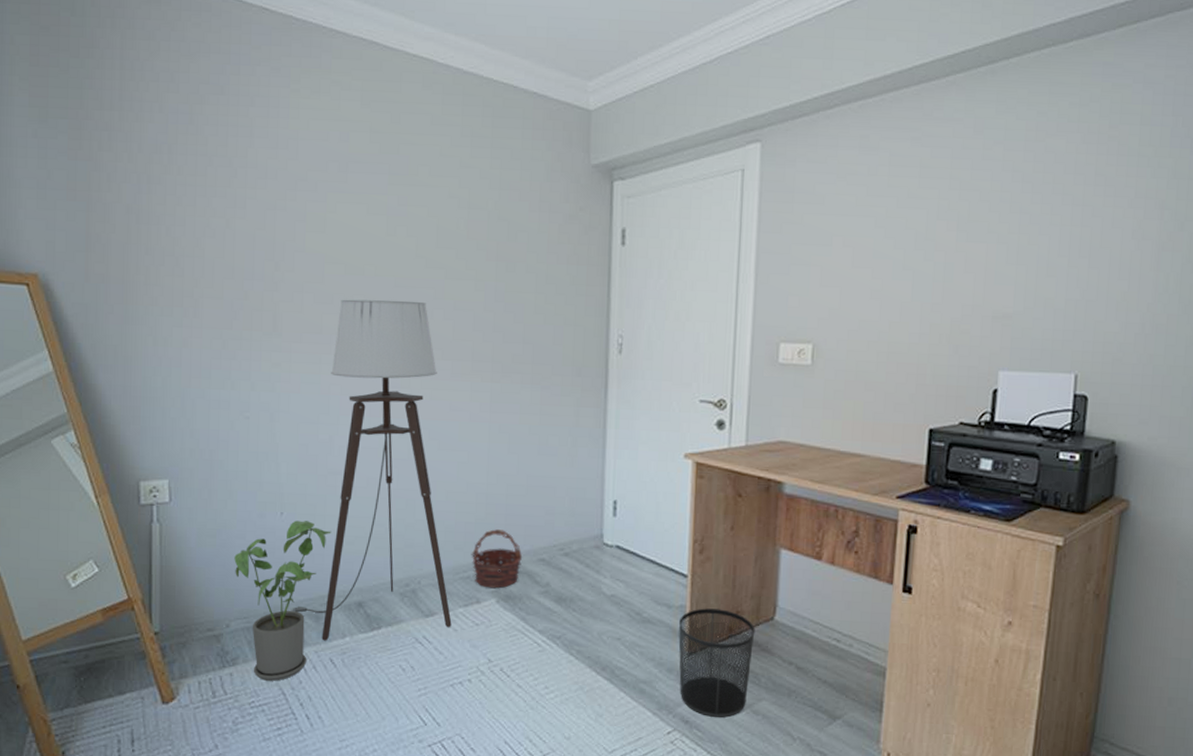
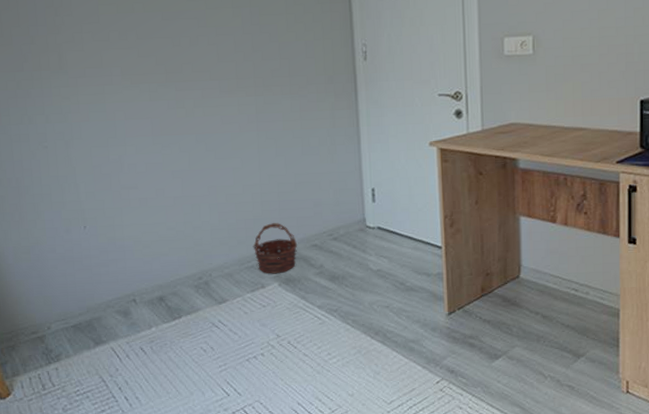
house plant: present [234,520,331,681] -> none [48,231,130,371]
floor lamp: present [290,299,452,641] -> none [102,31,242,333]
waste bin: present [678,608,755,718] -> none [437,273,504,365]

